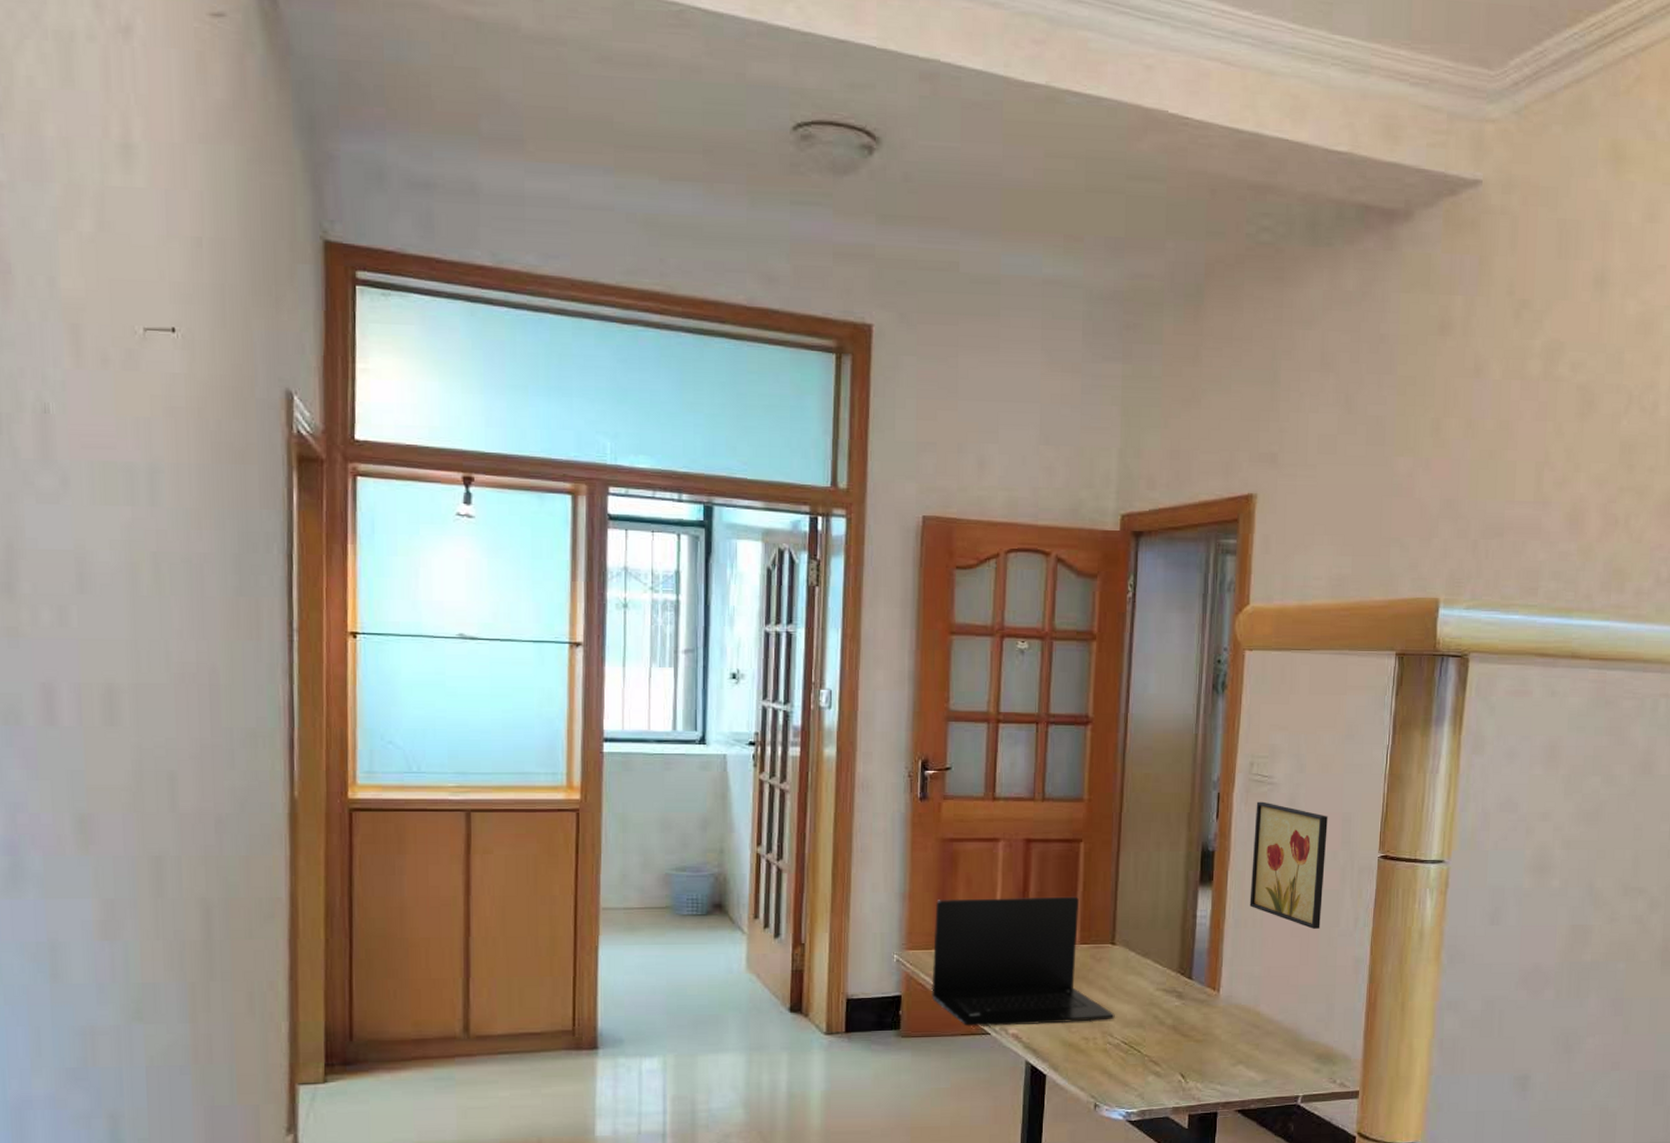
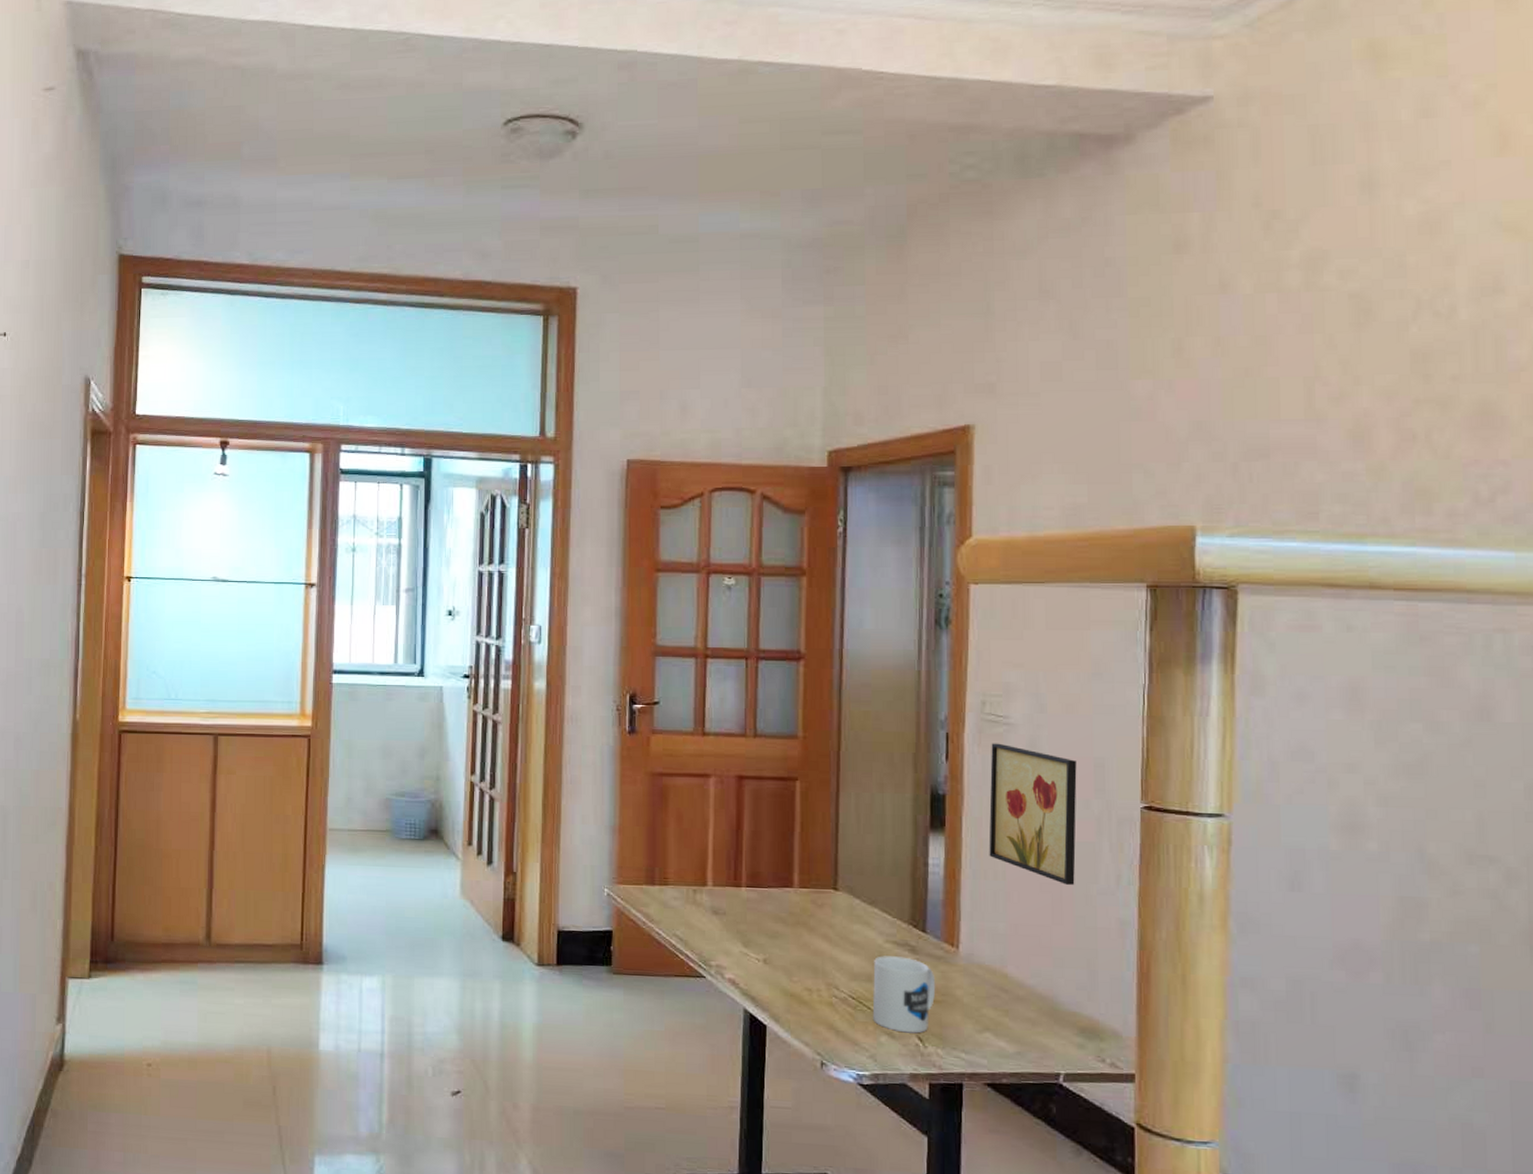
laptop: present [932,896,1115,1027] -> none [643,834,840,972]
mug: none [1141,1002,1198,1071] -> present [872,956,936,1034]

